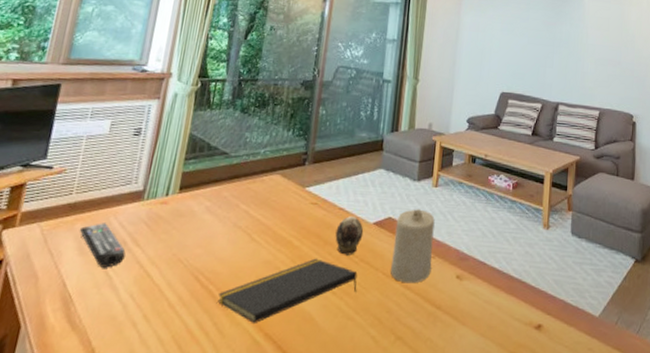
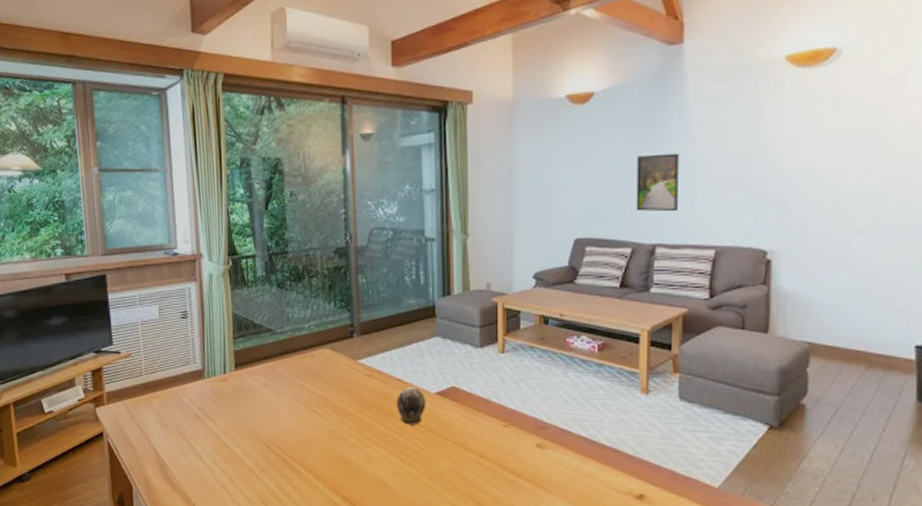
remote control: present [79,223,126,268] -> none [156,400,201,439]
notepad: present [218,258,358,325] -> none [292,428,427,488]
candle: present [391,209,435,284] -> none [461,377,507,452]
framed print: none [546,33,577,79] -> present [636,153,679,212]

